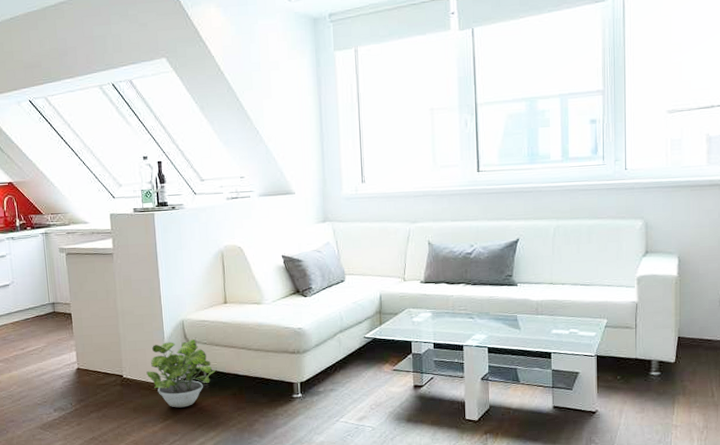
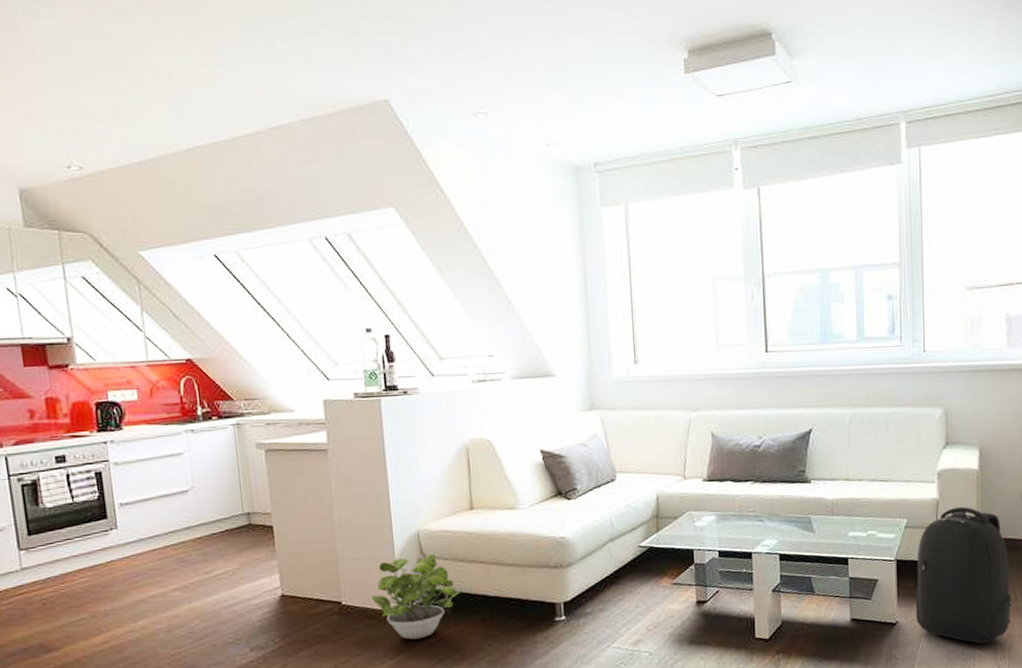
backpack: none [614,309,709,434] -> present [915,506,1012,644]

